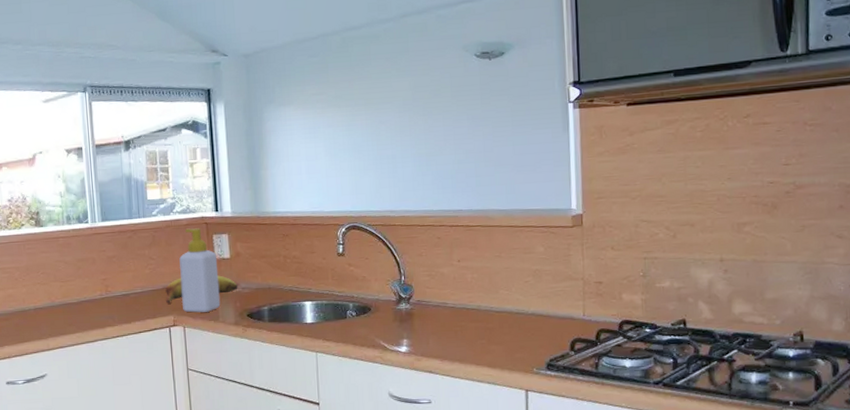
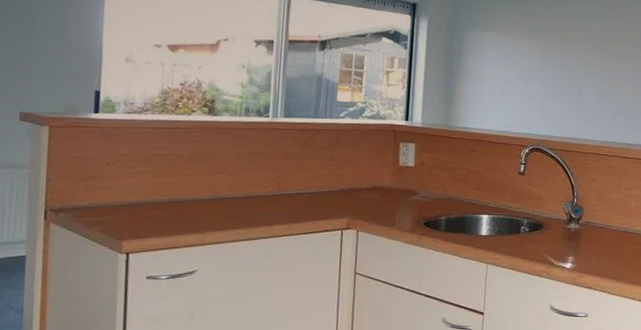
fruit: present [165,275,238,304] -> none [342,181,419,206]
soap bottle: present [179,228,221,313] -> none [359,134,402,217]

